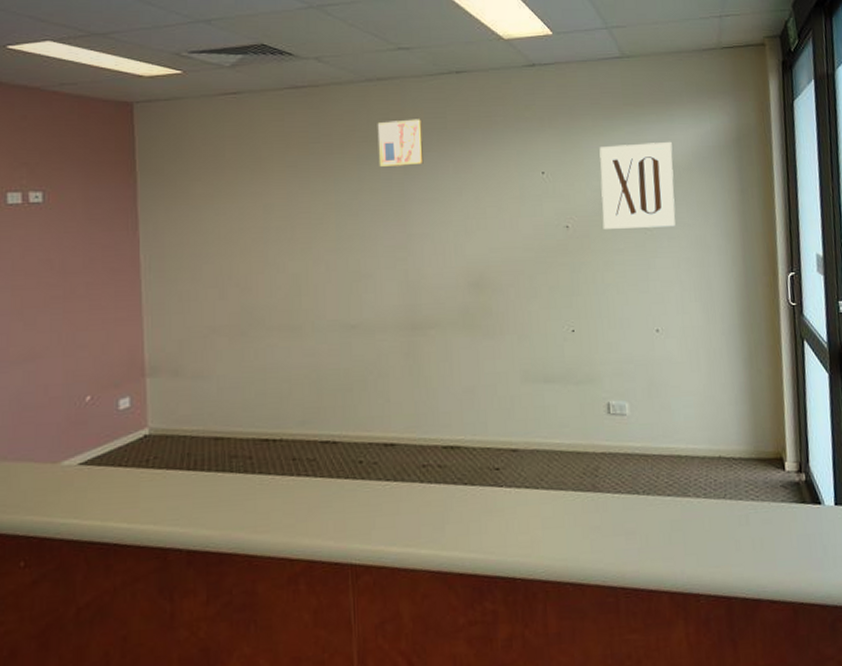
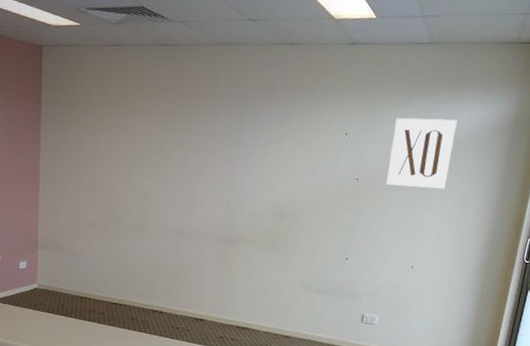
wall art: present [377,119,424,168] -> none [219,79,257,117]

